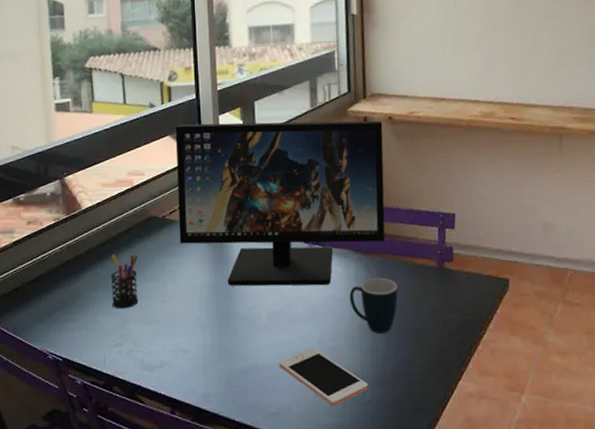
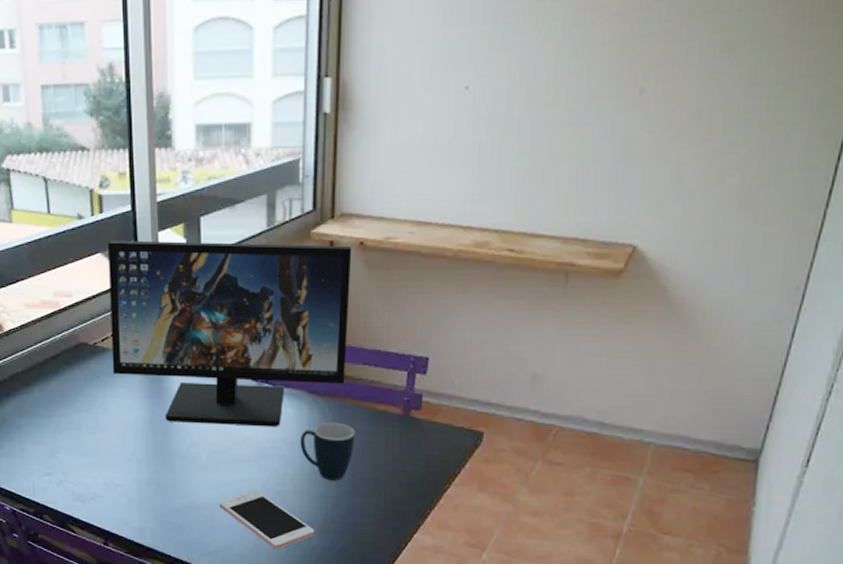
pen holder: present [111,254,139,309] -> none [38,381,69,439]

